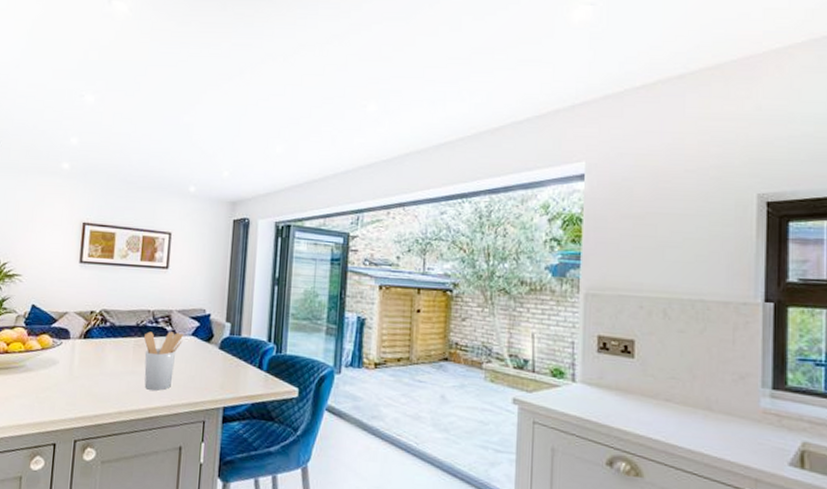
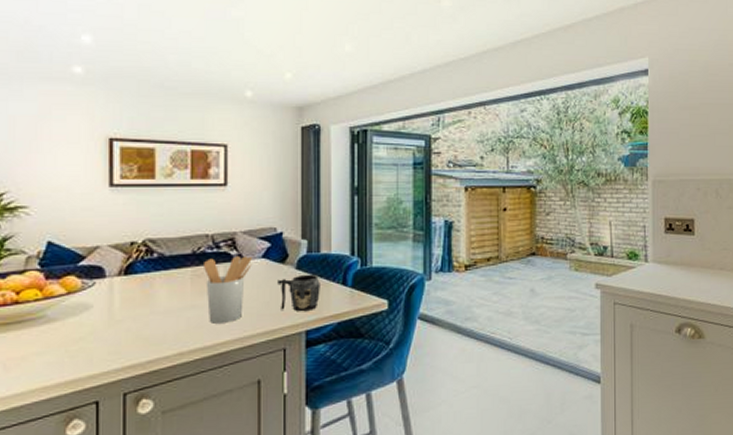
mug: none [202,354,239,390] -> present [278,274,320,312]

